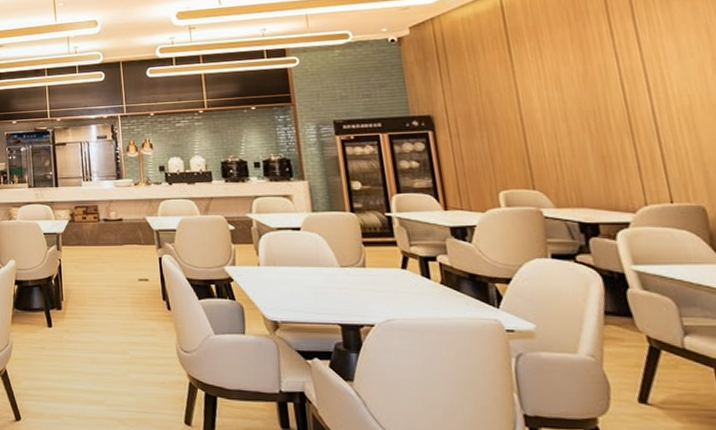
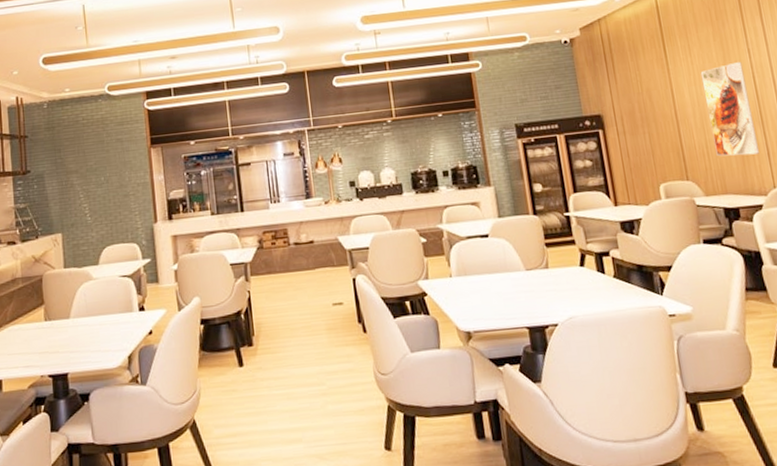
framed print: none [553,65,627,167] -> present [700,61,759,157]

